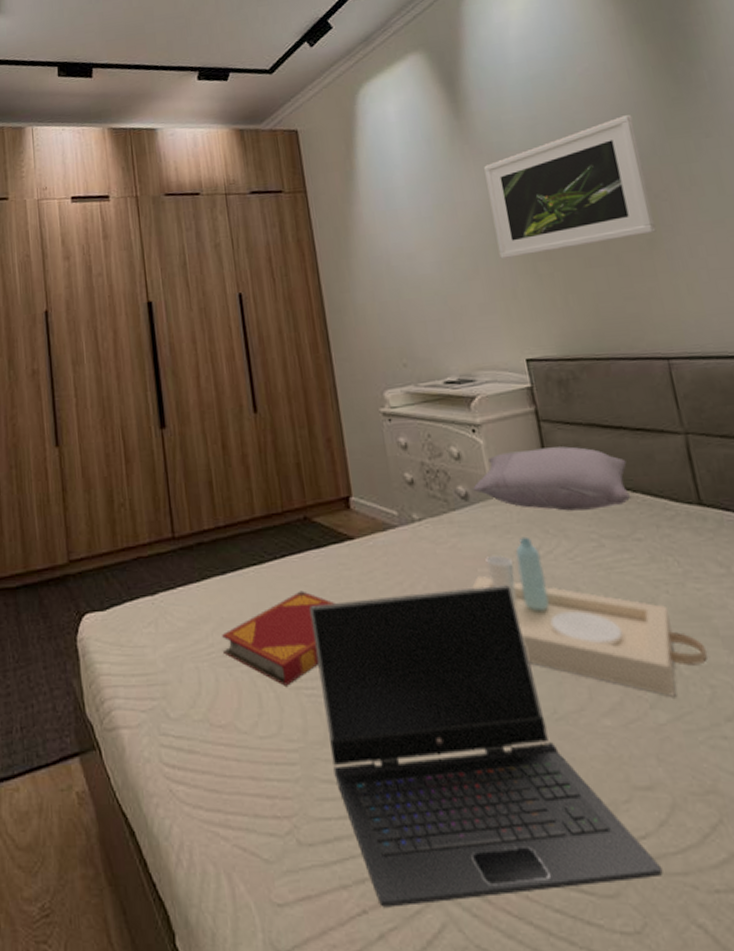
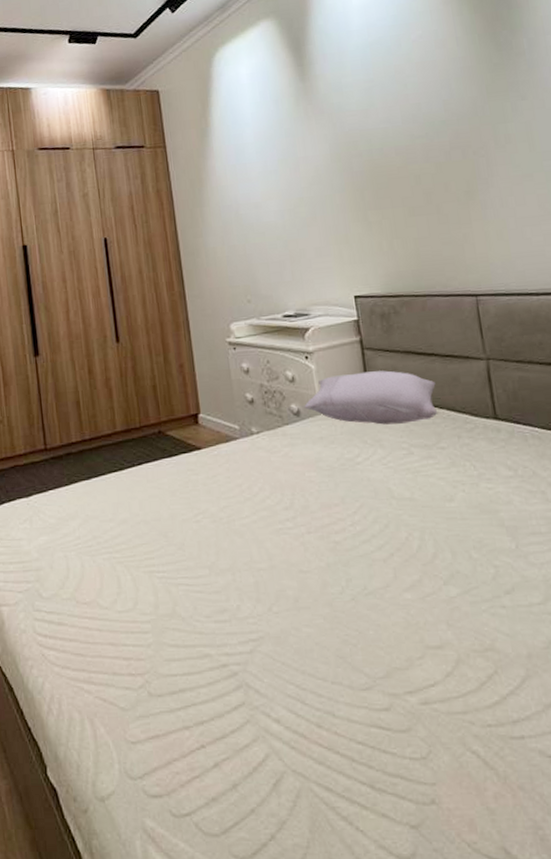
hardback book: present [222,590,336,686] -> none [87,492,184,570]
laptop computer: present [310,584,663,908] -> none [162,485,447,743]
serving tray: present [472,536,708,697] -> none [300,446,494,575]
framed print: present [484,115,657,259] -> none [325,79,473,208]

